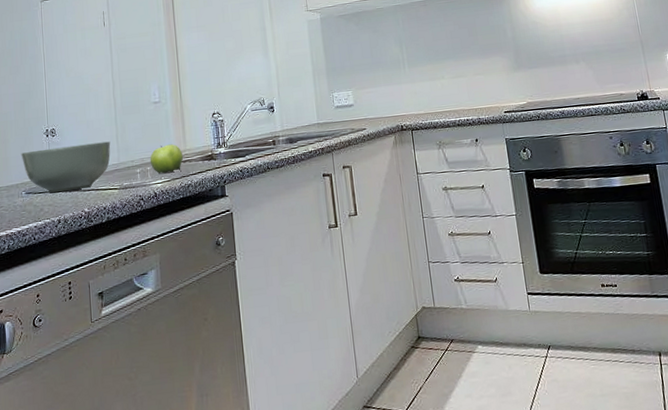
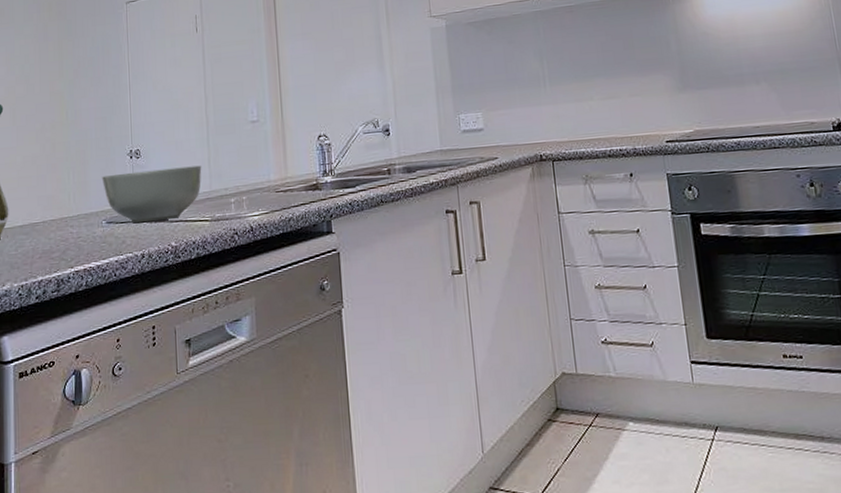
fruit: present [149,144,184,175] -> none [245,170,285,205]

